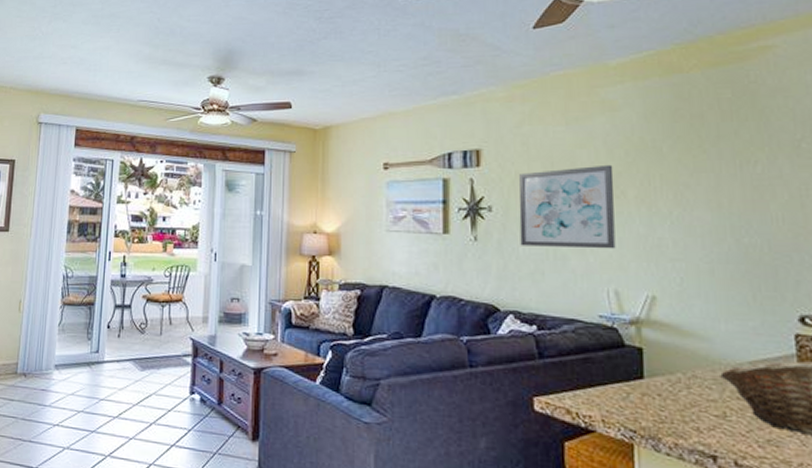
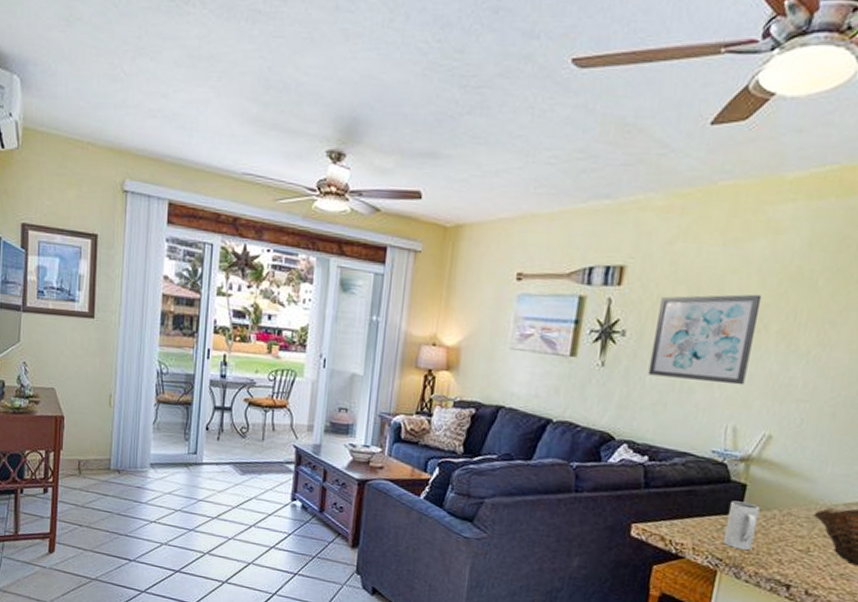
mug: none [630,366,665,420] -> present [722,500,760,551]

